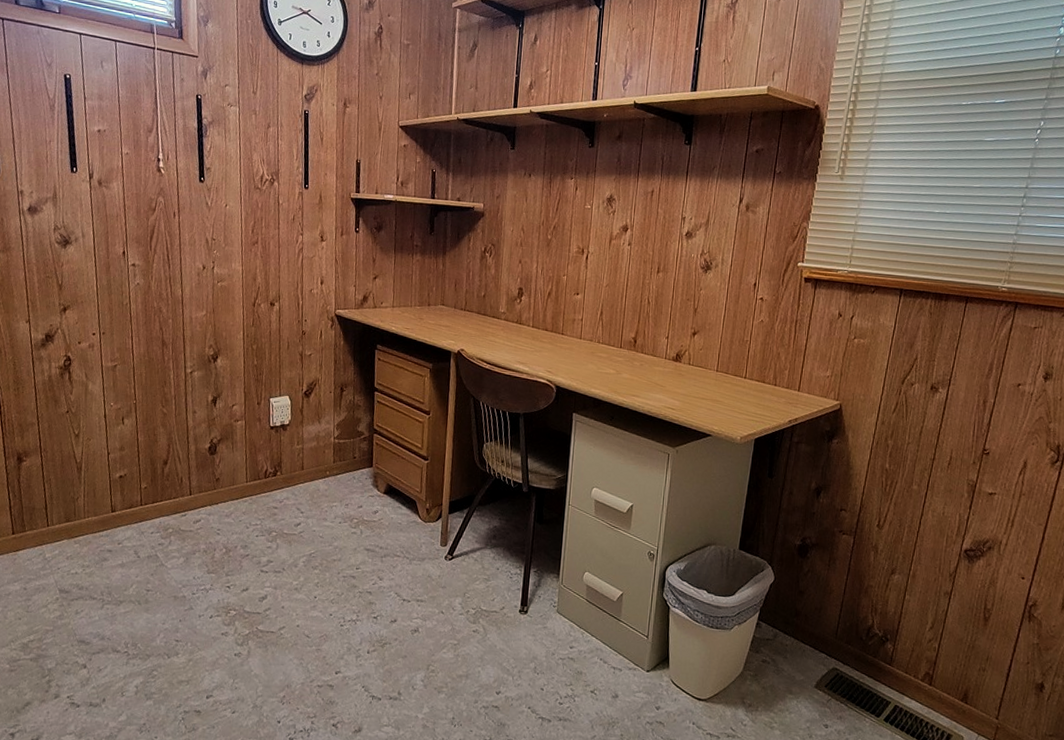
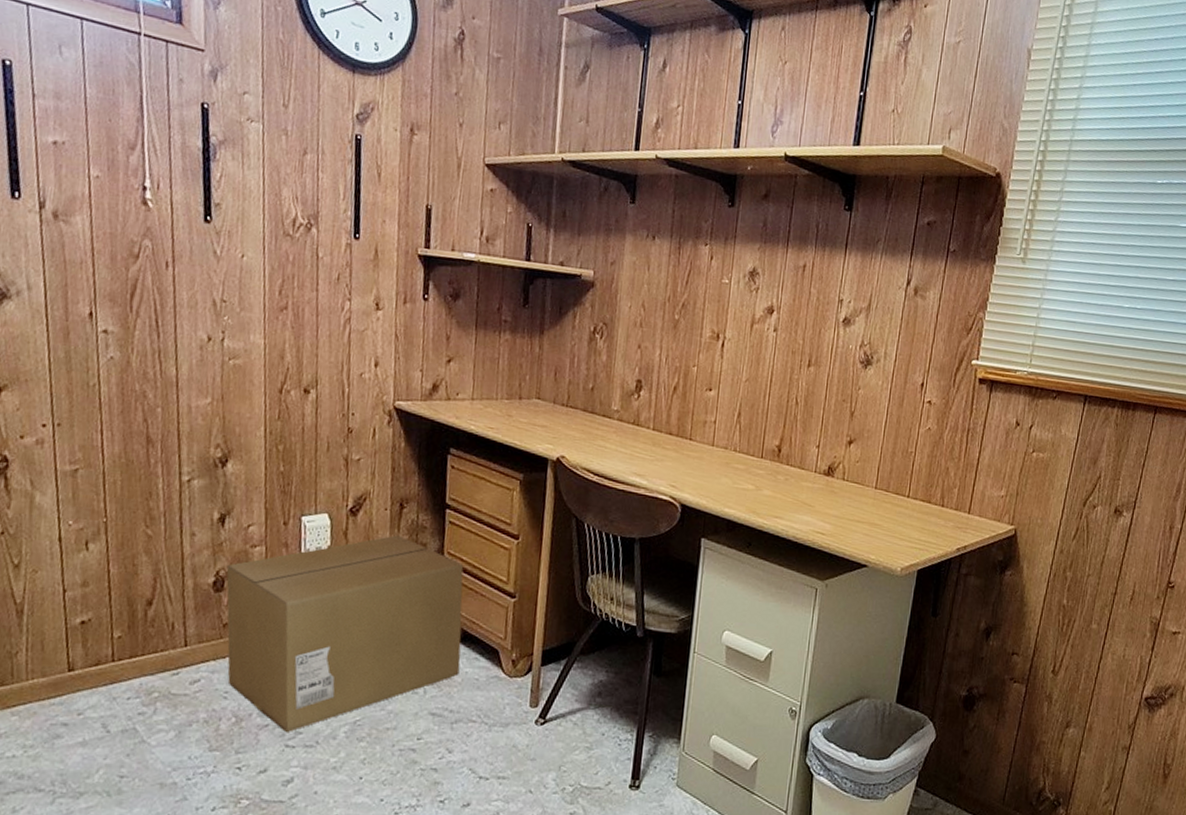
box: none [217,412,389,561] -> present [226,535,464,732]

